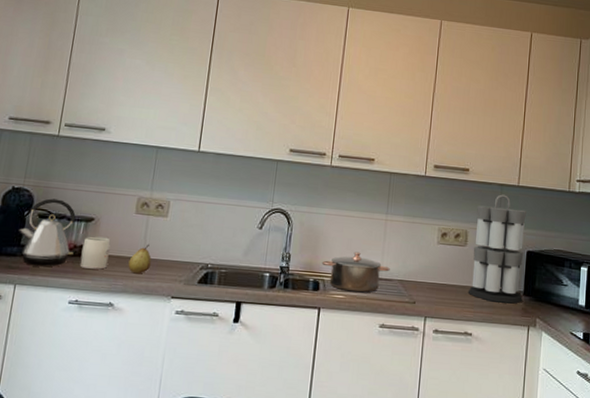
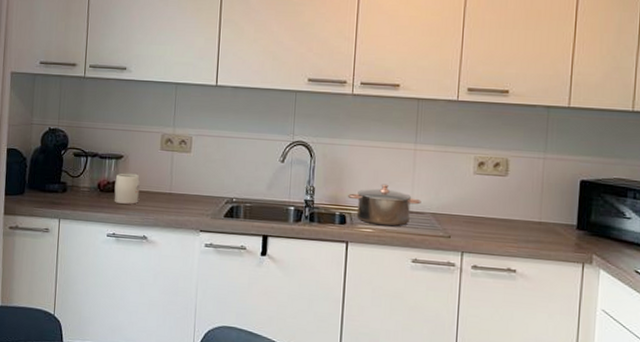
kettle: present [19,198,76,267] -> none [58,138,107,203]
fruit: present [128,244,152,274] -> none [157,179,180,209]
spice rack: present [469,194,526,304] -> none [511,117,579,239]

